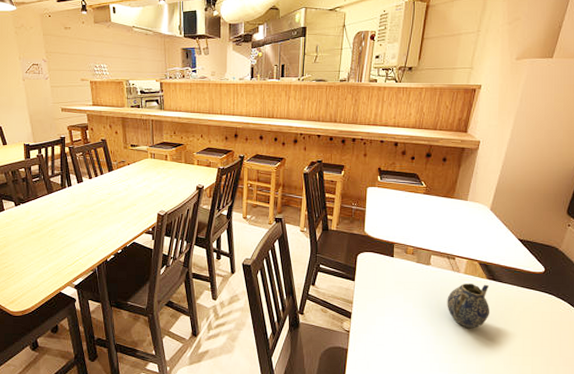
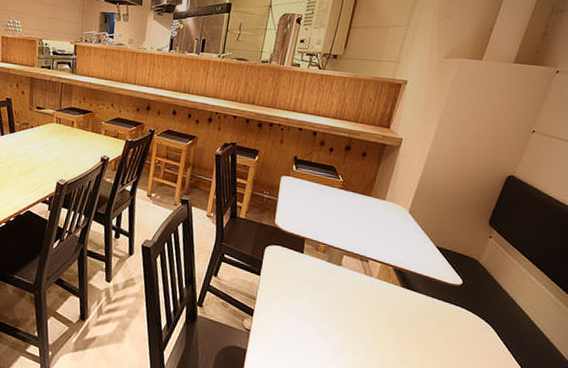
teapot: present [447,283,490,329] -> none [356,289,402,340]

